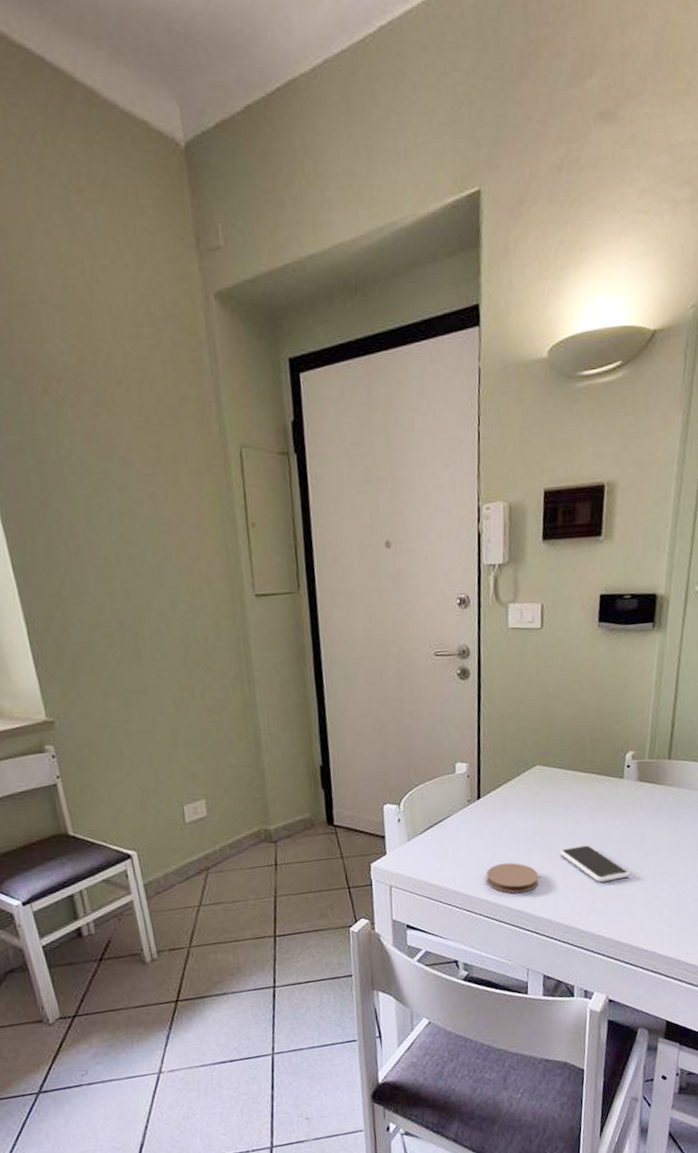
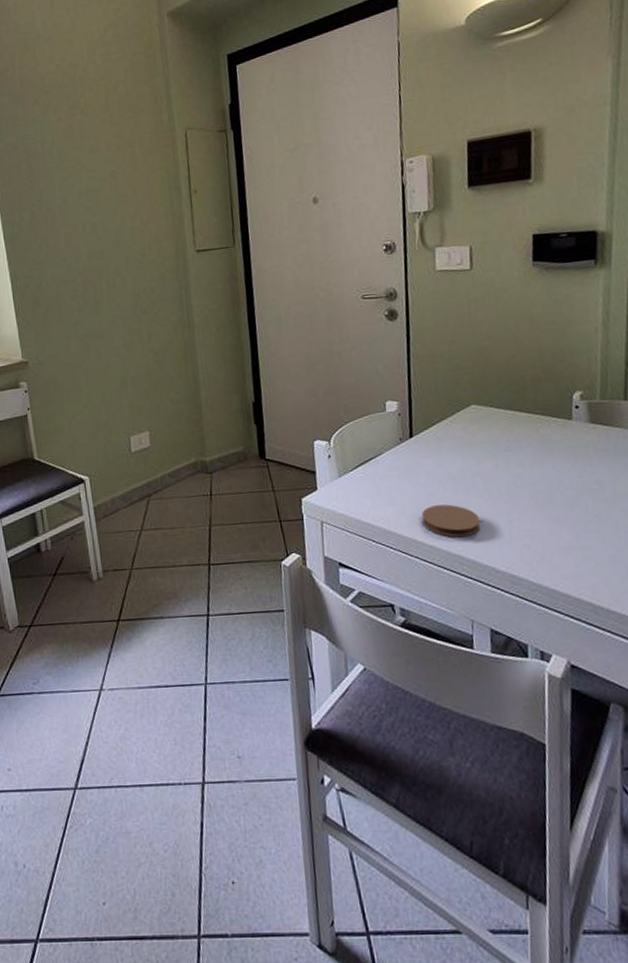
smartphone: present [559,845,630,883] -> none [502,489,587,531]

